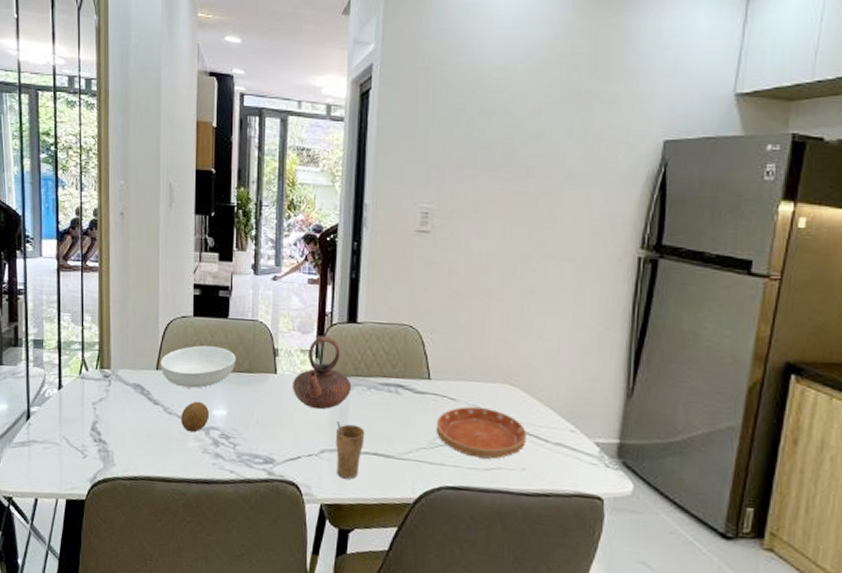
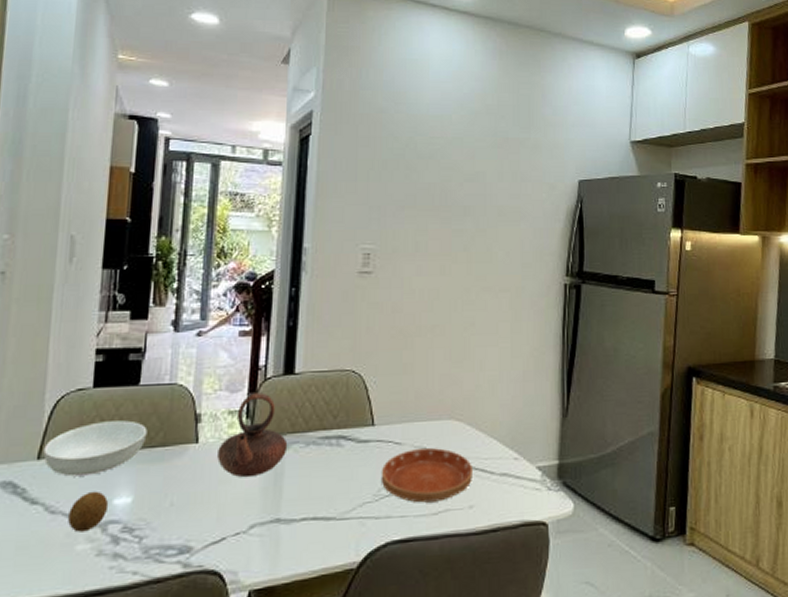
cup: present [336,421,365,479] -> none [268,488,303,555]

